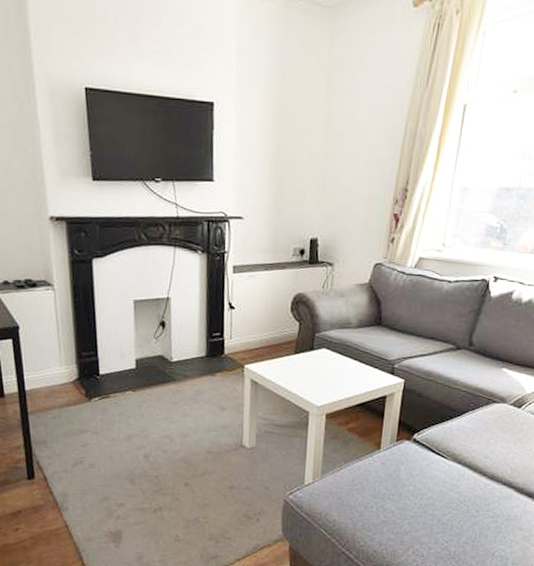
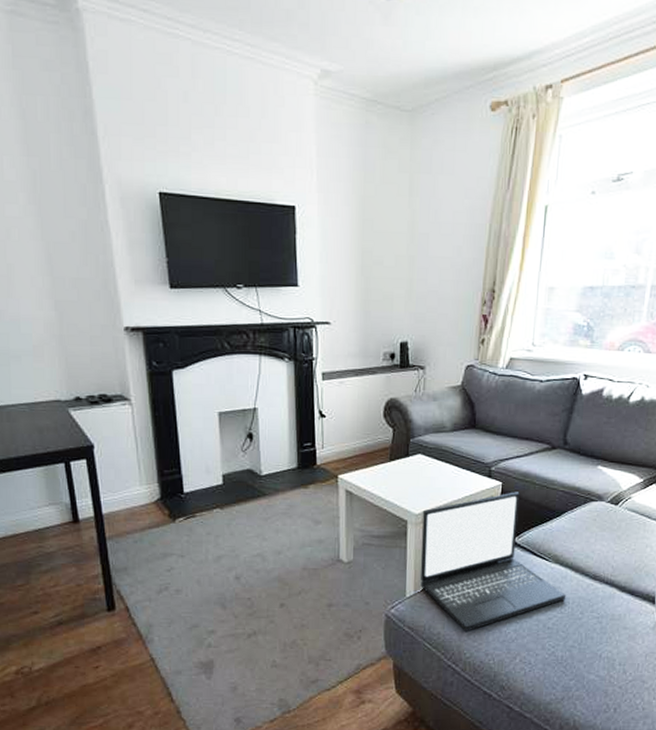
laptop: none [318,389,463,522] -> present [420,492,566,633]

